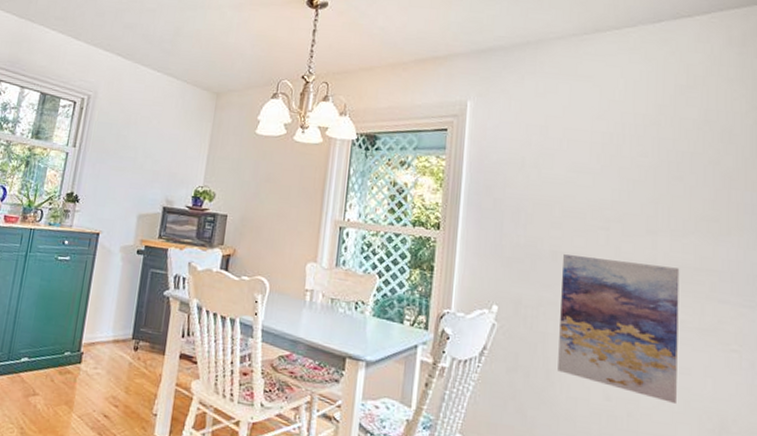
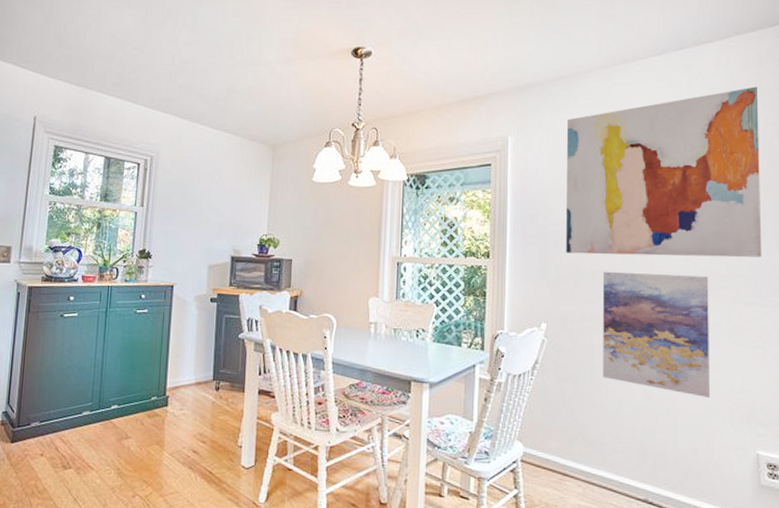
wall art: none [524,66,741,252] -> present [566,86,762,258]

